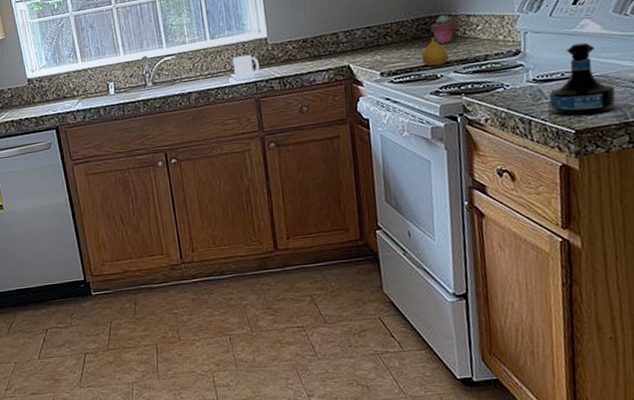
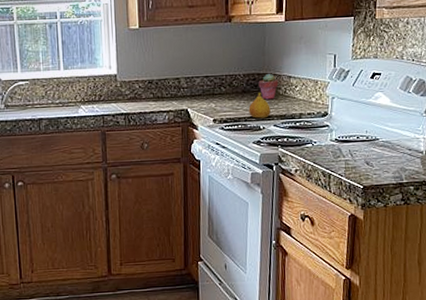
mug: present [232,54,260,80] -> none [83,88,108,112]
tequila bottle: present [549,42,616,116] -> none [346,112,396,174]

